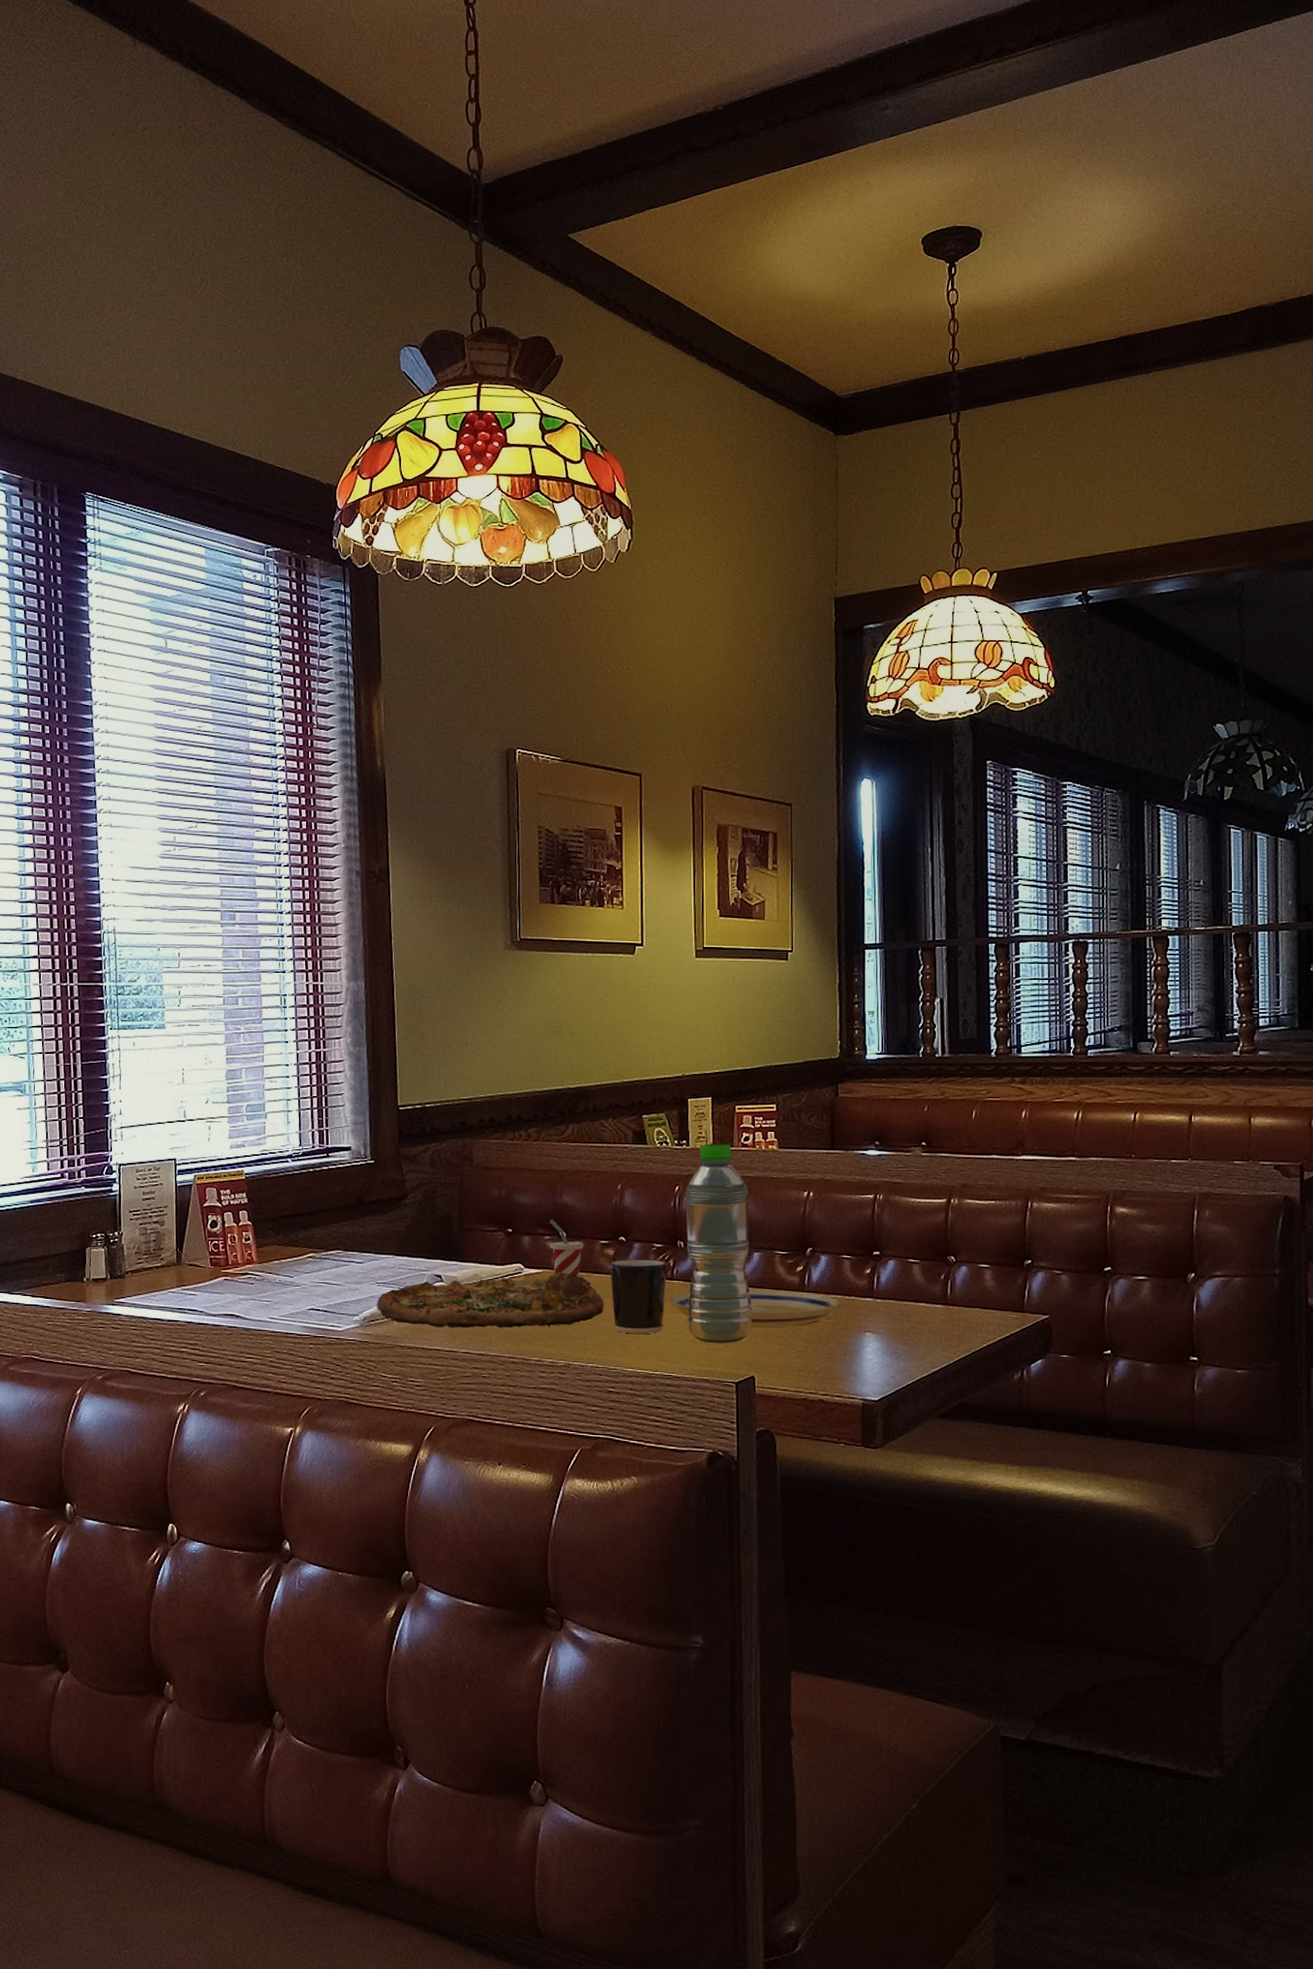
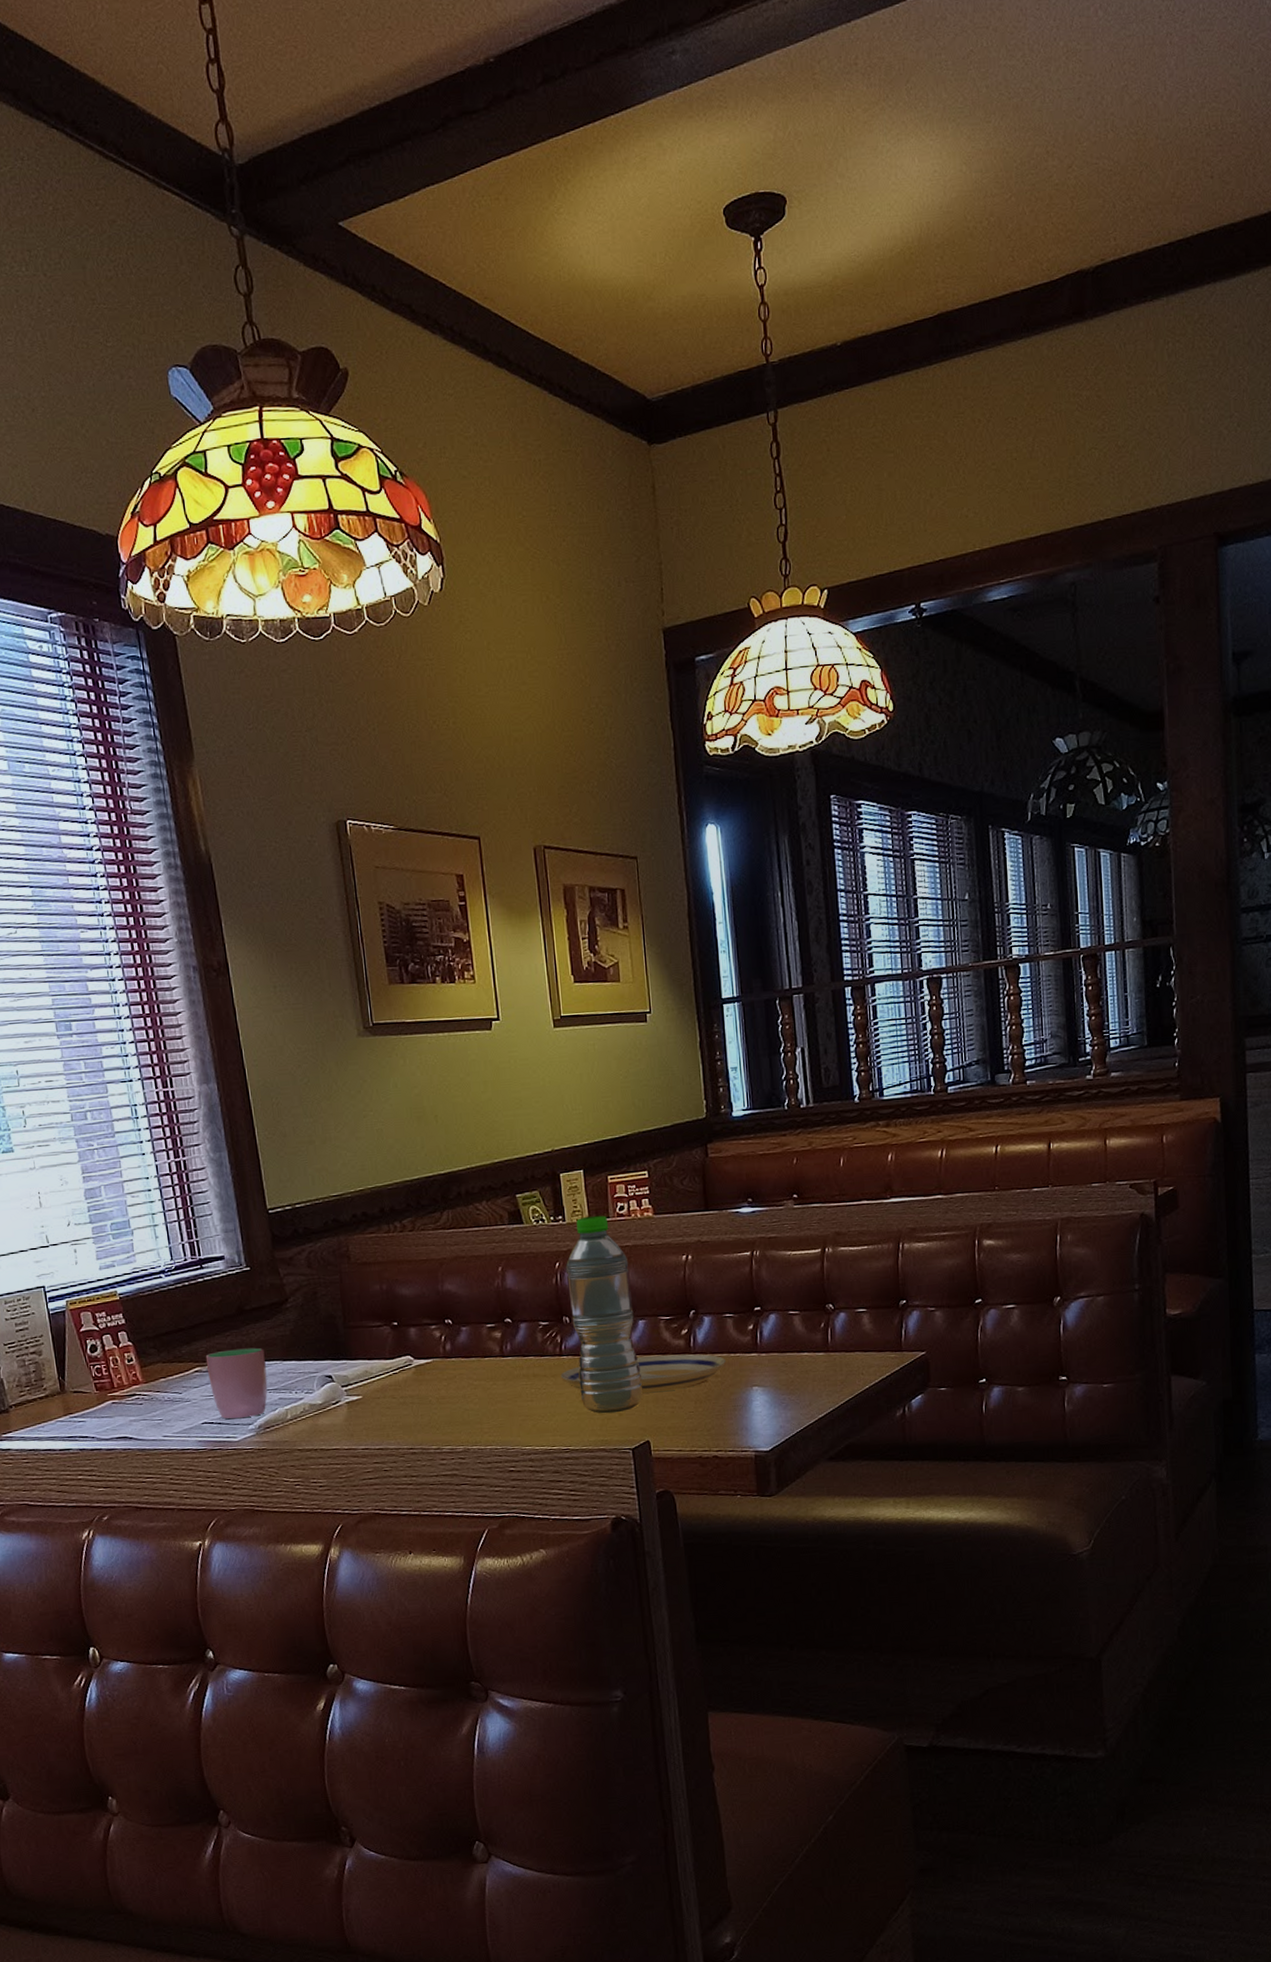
cup: none [320,1239,378,1309] -> present [205,1347,268,1419]
pizza: present [377,1272,604,1328] -> none [270,1359,497,1428]
beverage cup: present [549,1219,584,1277] -> none [433,1308,471,1363]
mug: present [609,1259,668,1334] -> none [498,1337,557,1413]

